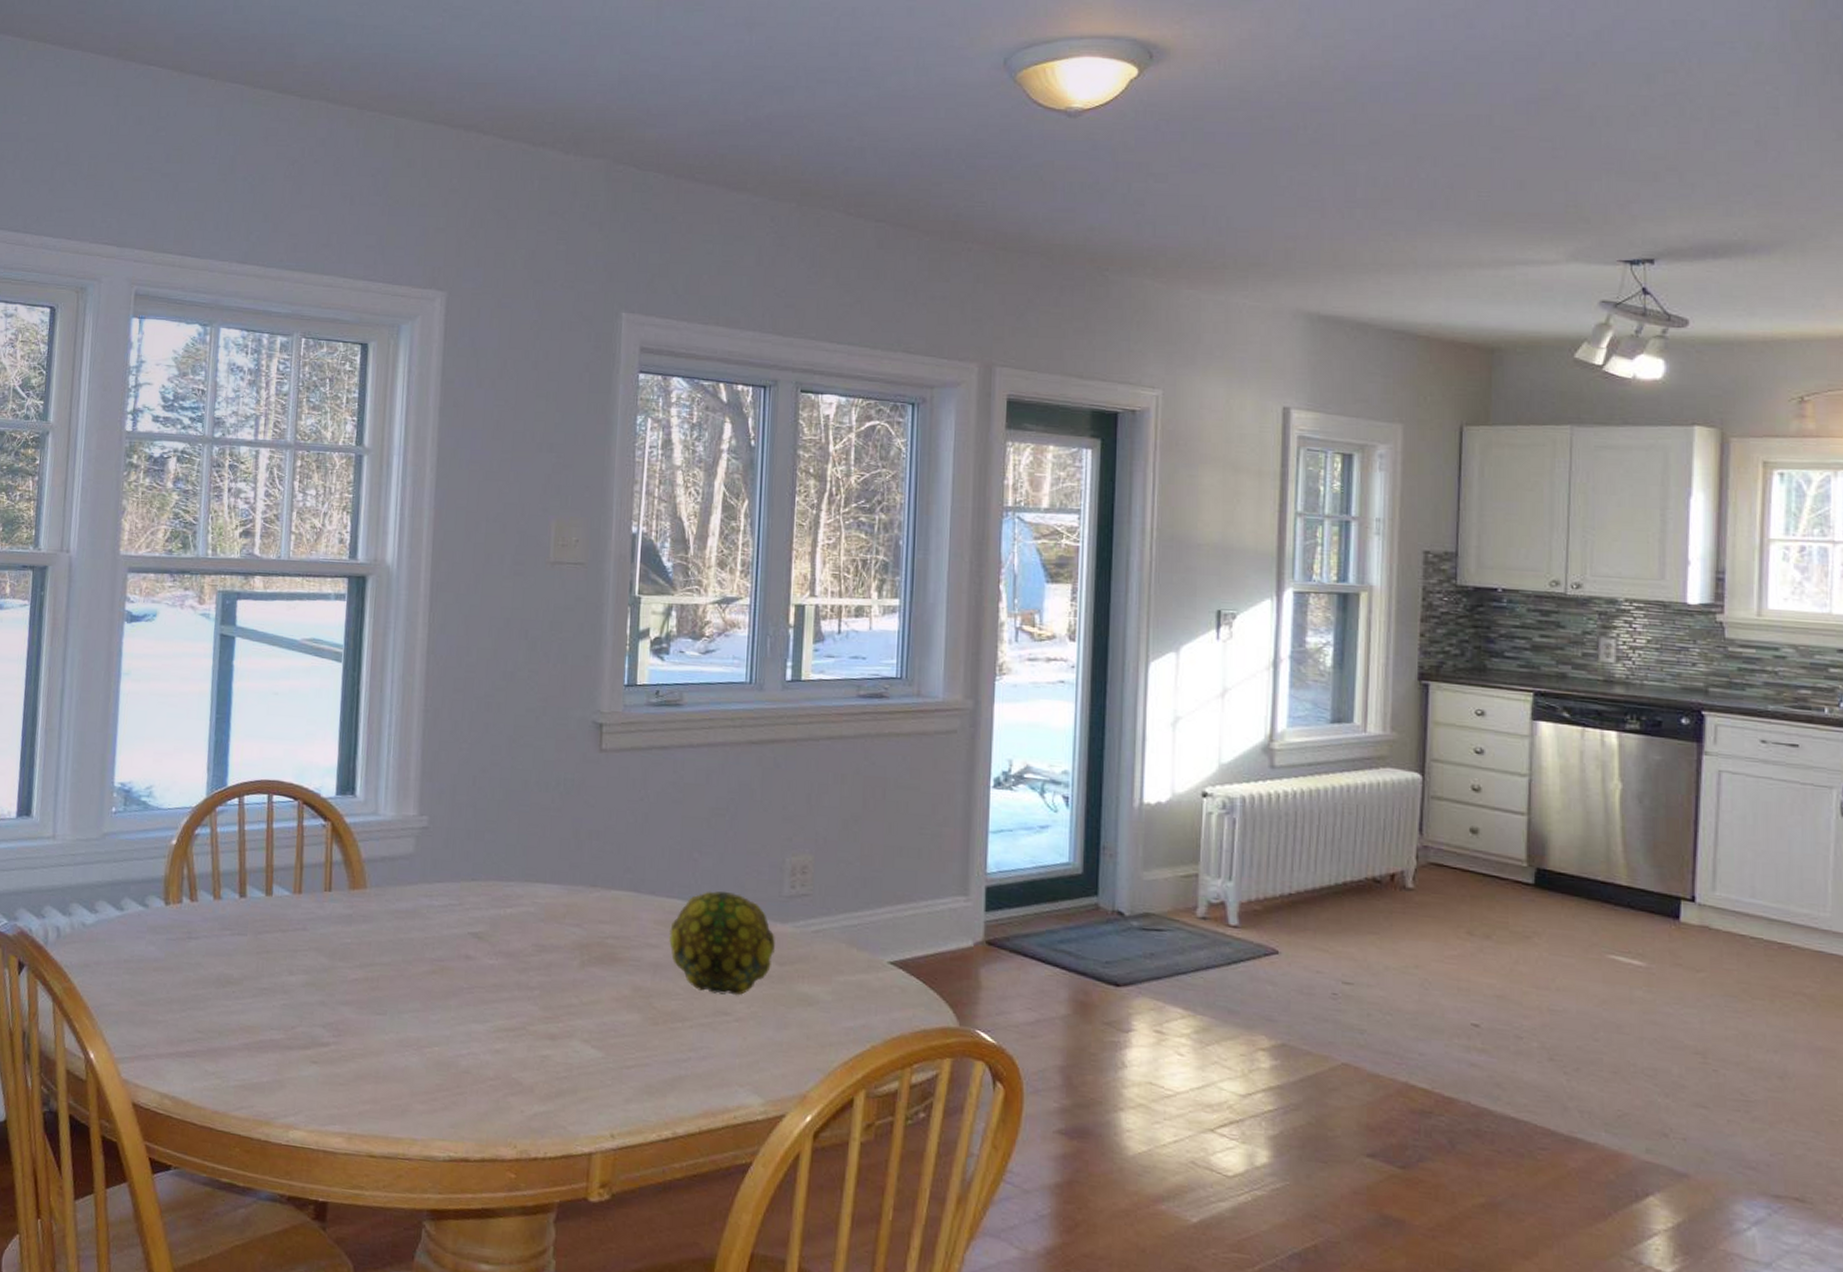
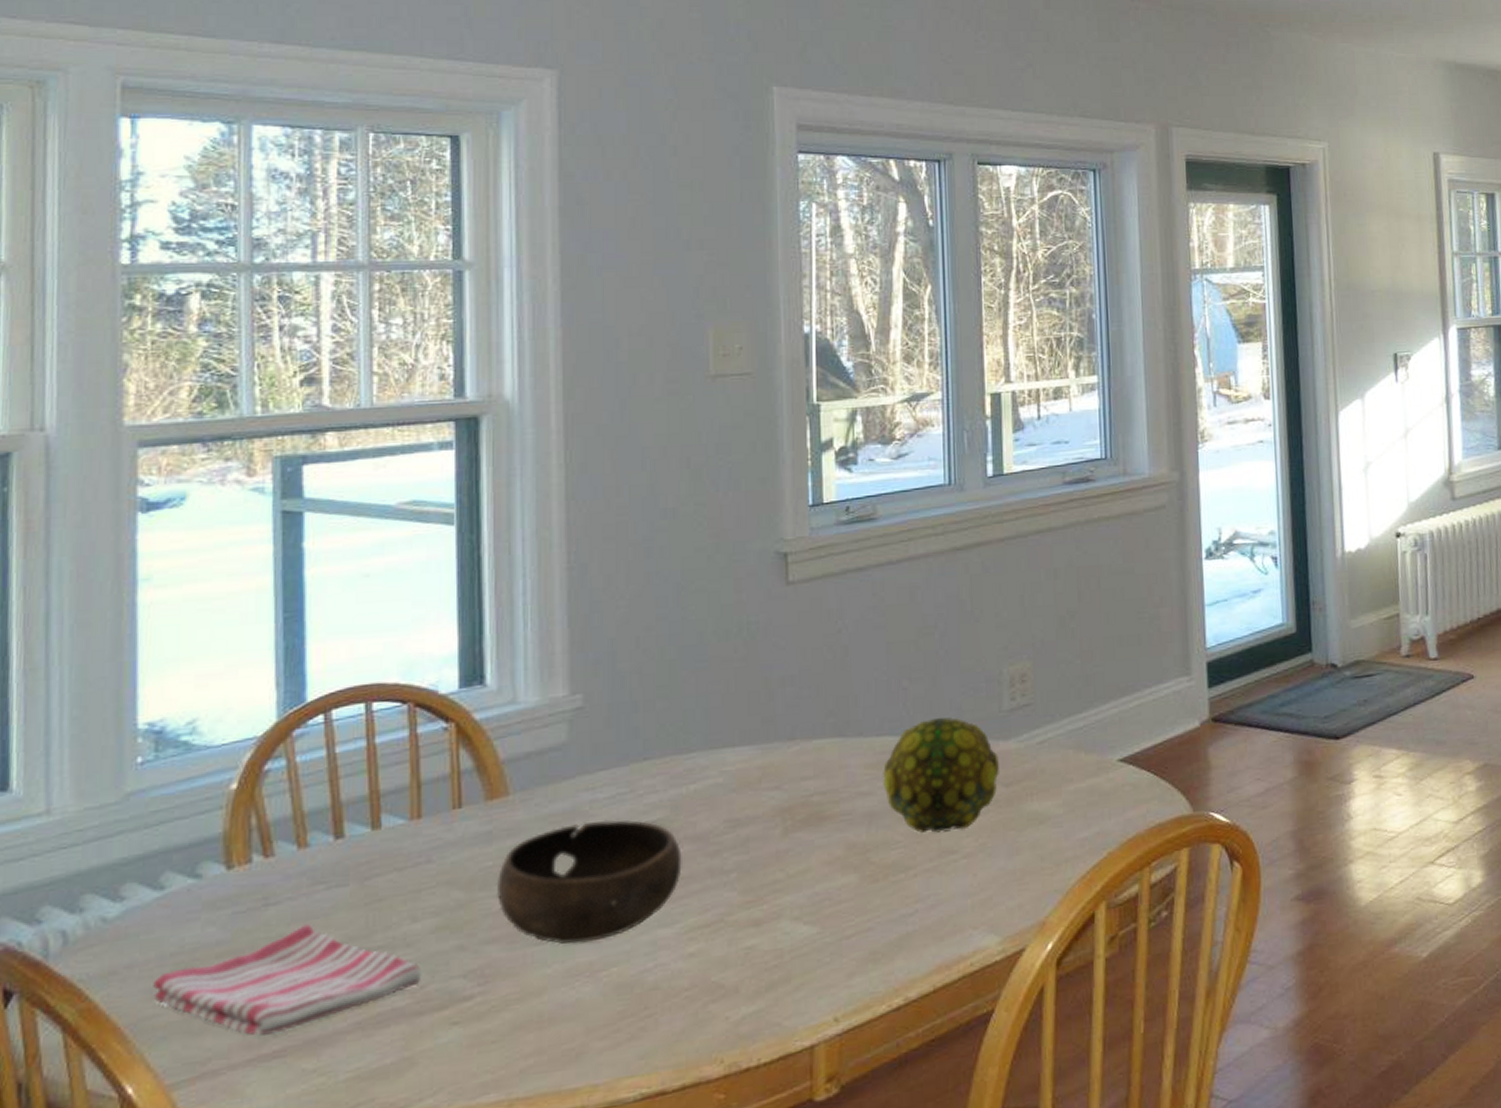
dish towel: none [112,959,294,1039] -> present [153,924,422,1036]
bowl: none [352,922,496,1022] -> present [496,820,682,945]

